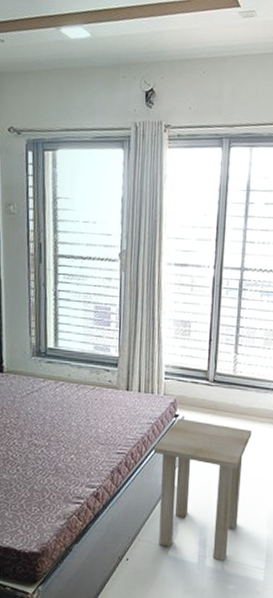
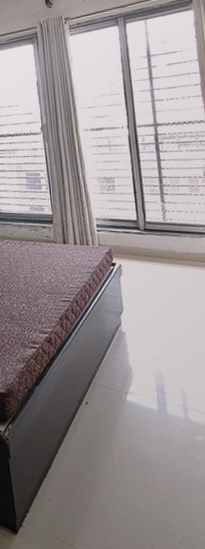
side table: present [153,418,252,561] -> none [96,266,195,409]

